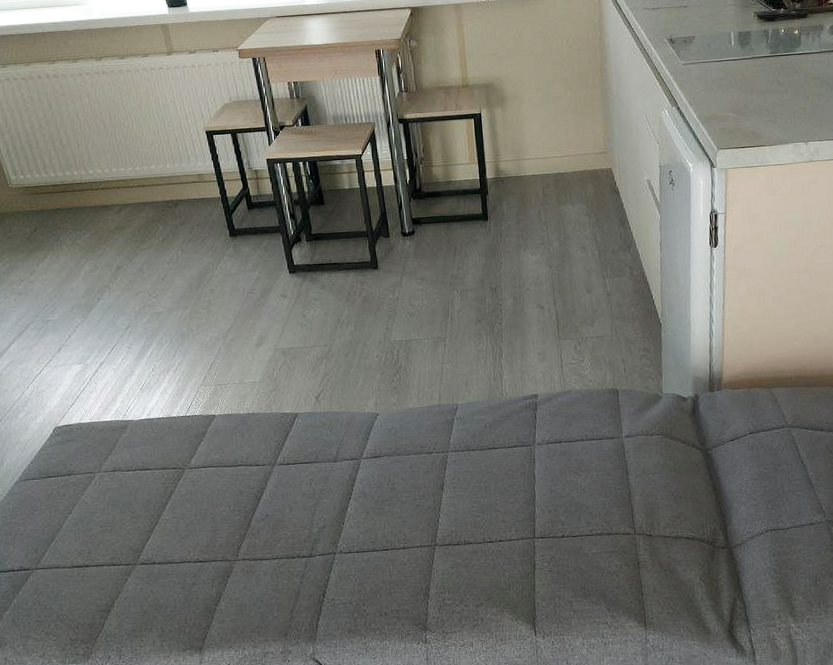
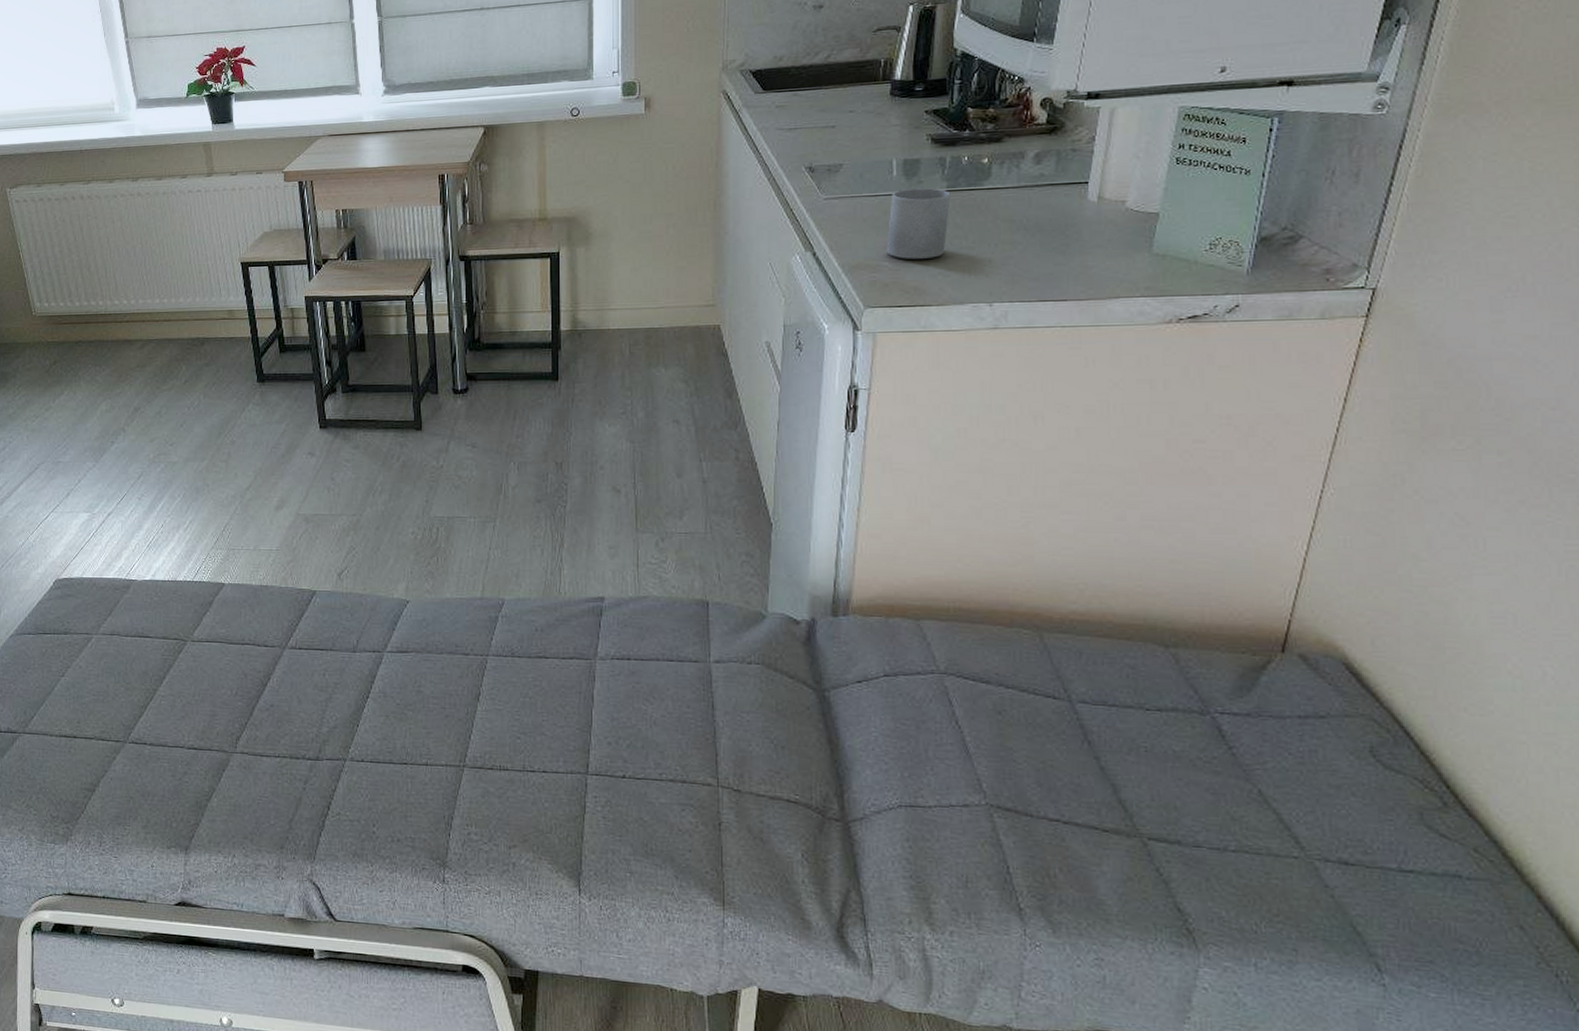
mug: none [730,54,774,110] -> present [886,188,951,259]

